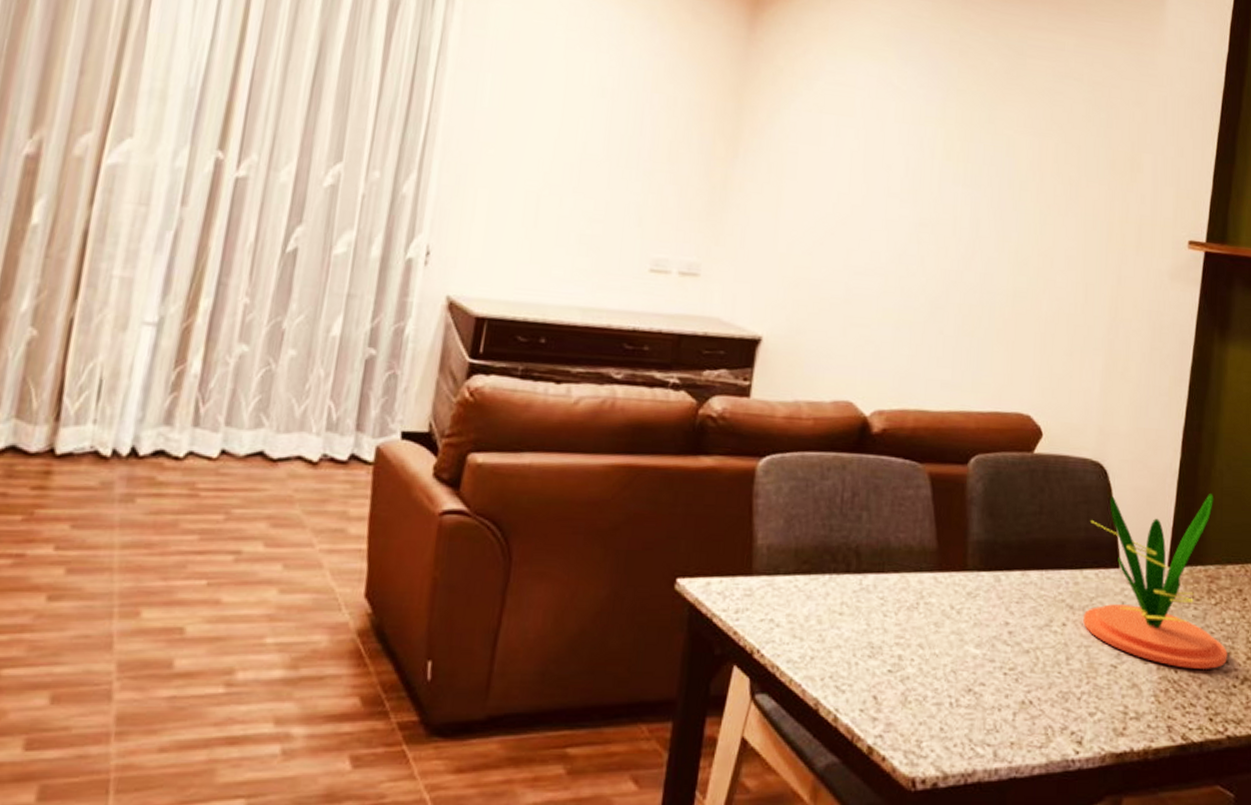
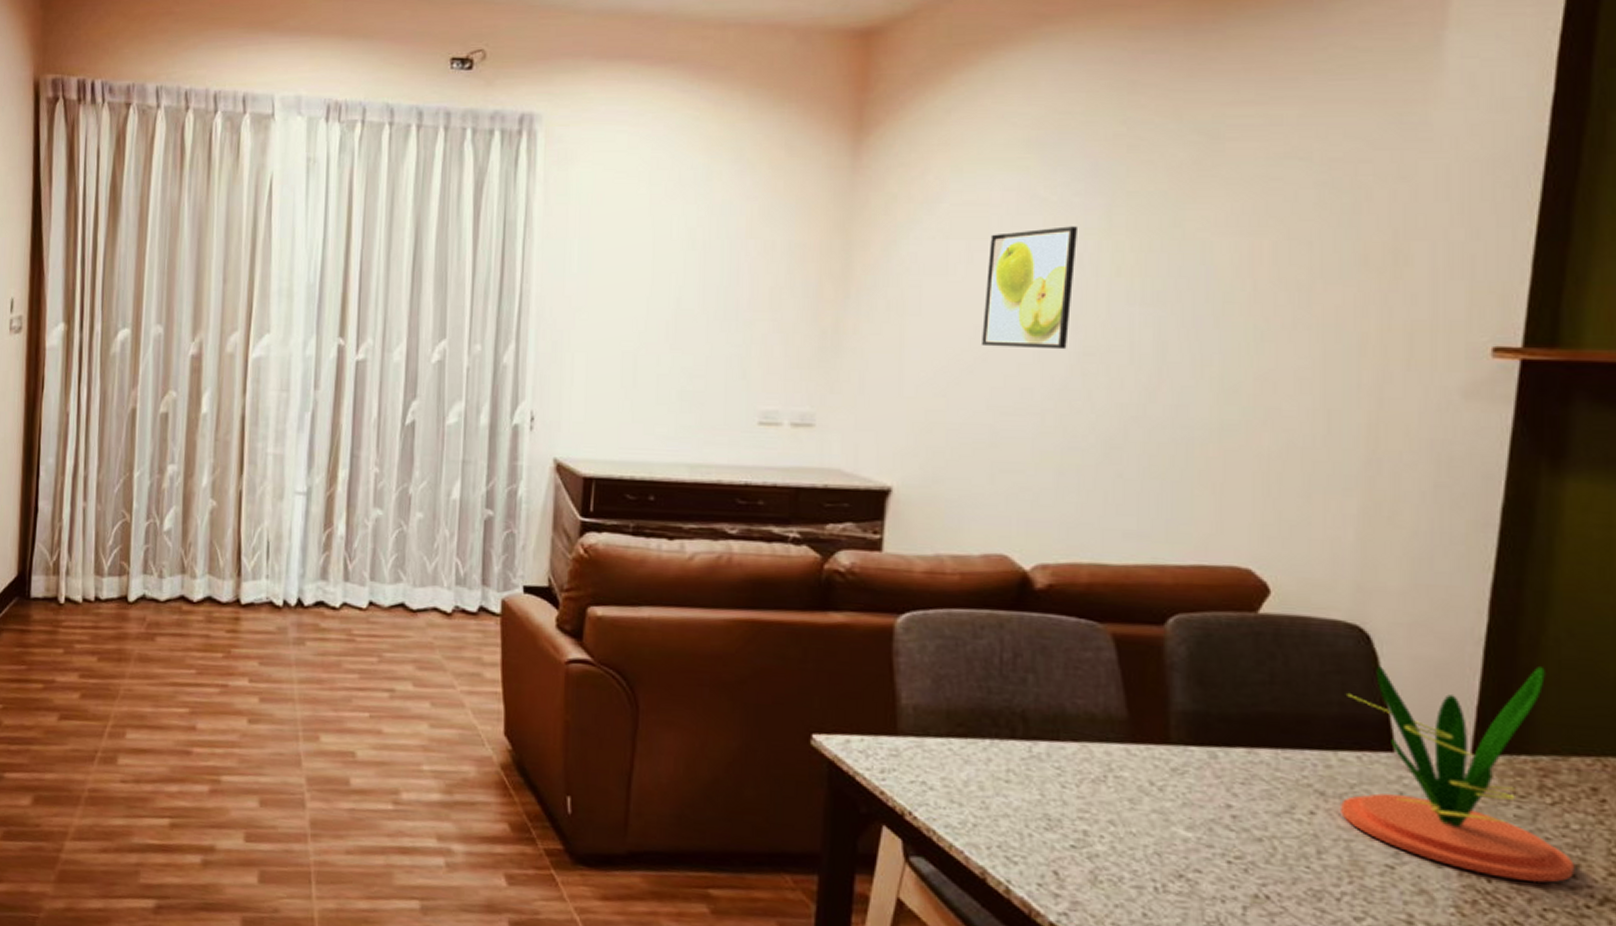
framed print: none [842,112,920,220] -> present [980,226,1077,350]

